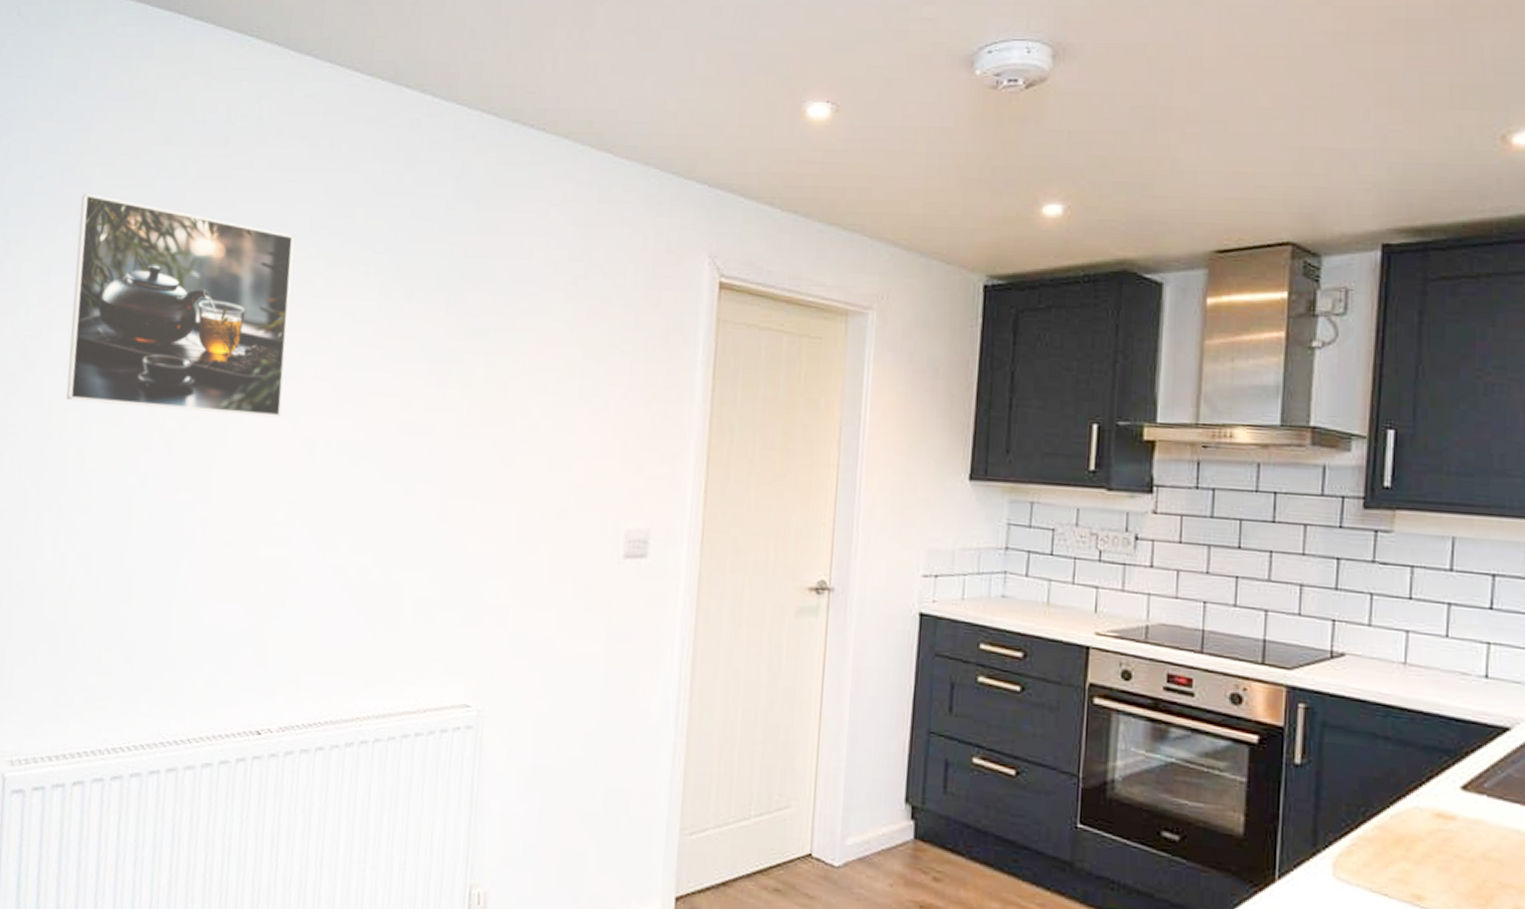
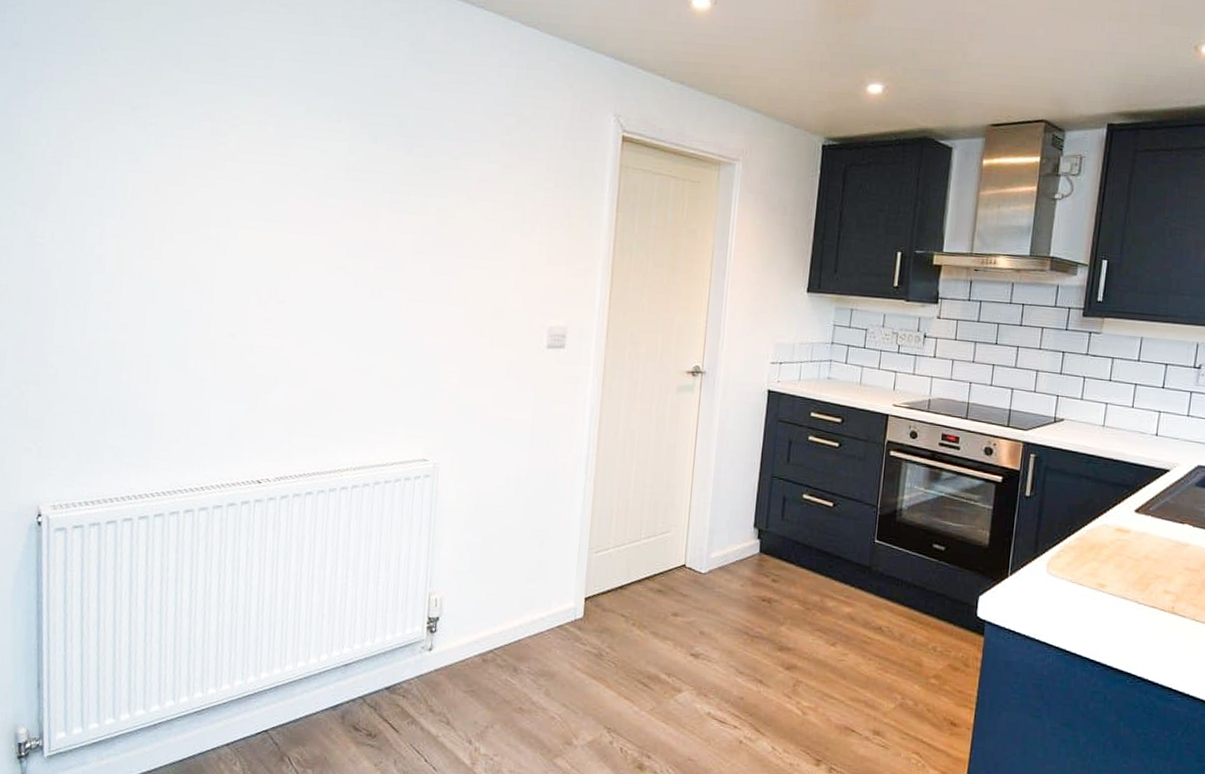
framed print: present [66,193,295,418] -> none [86,43,278,235]

